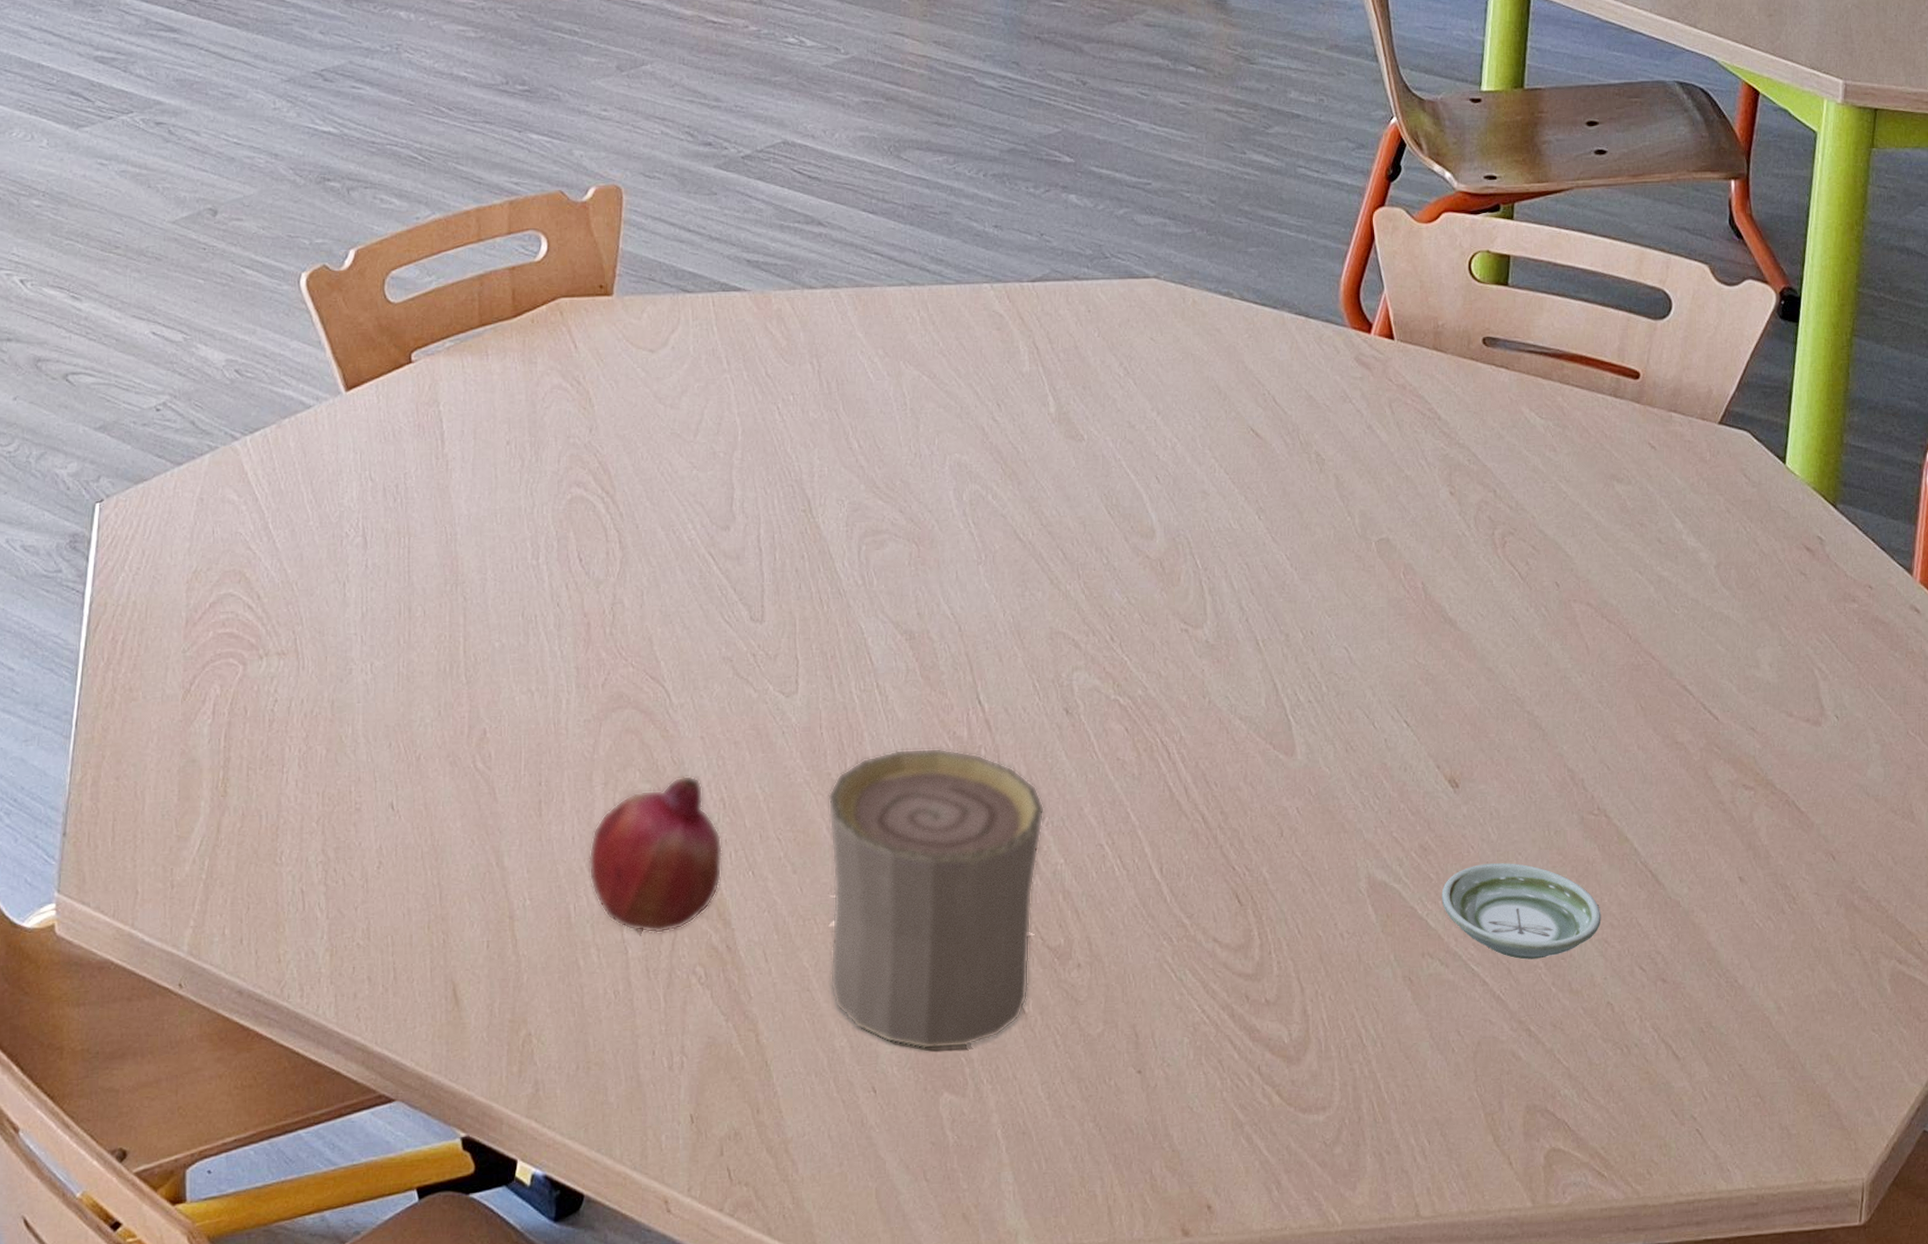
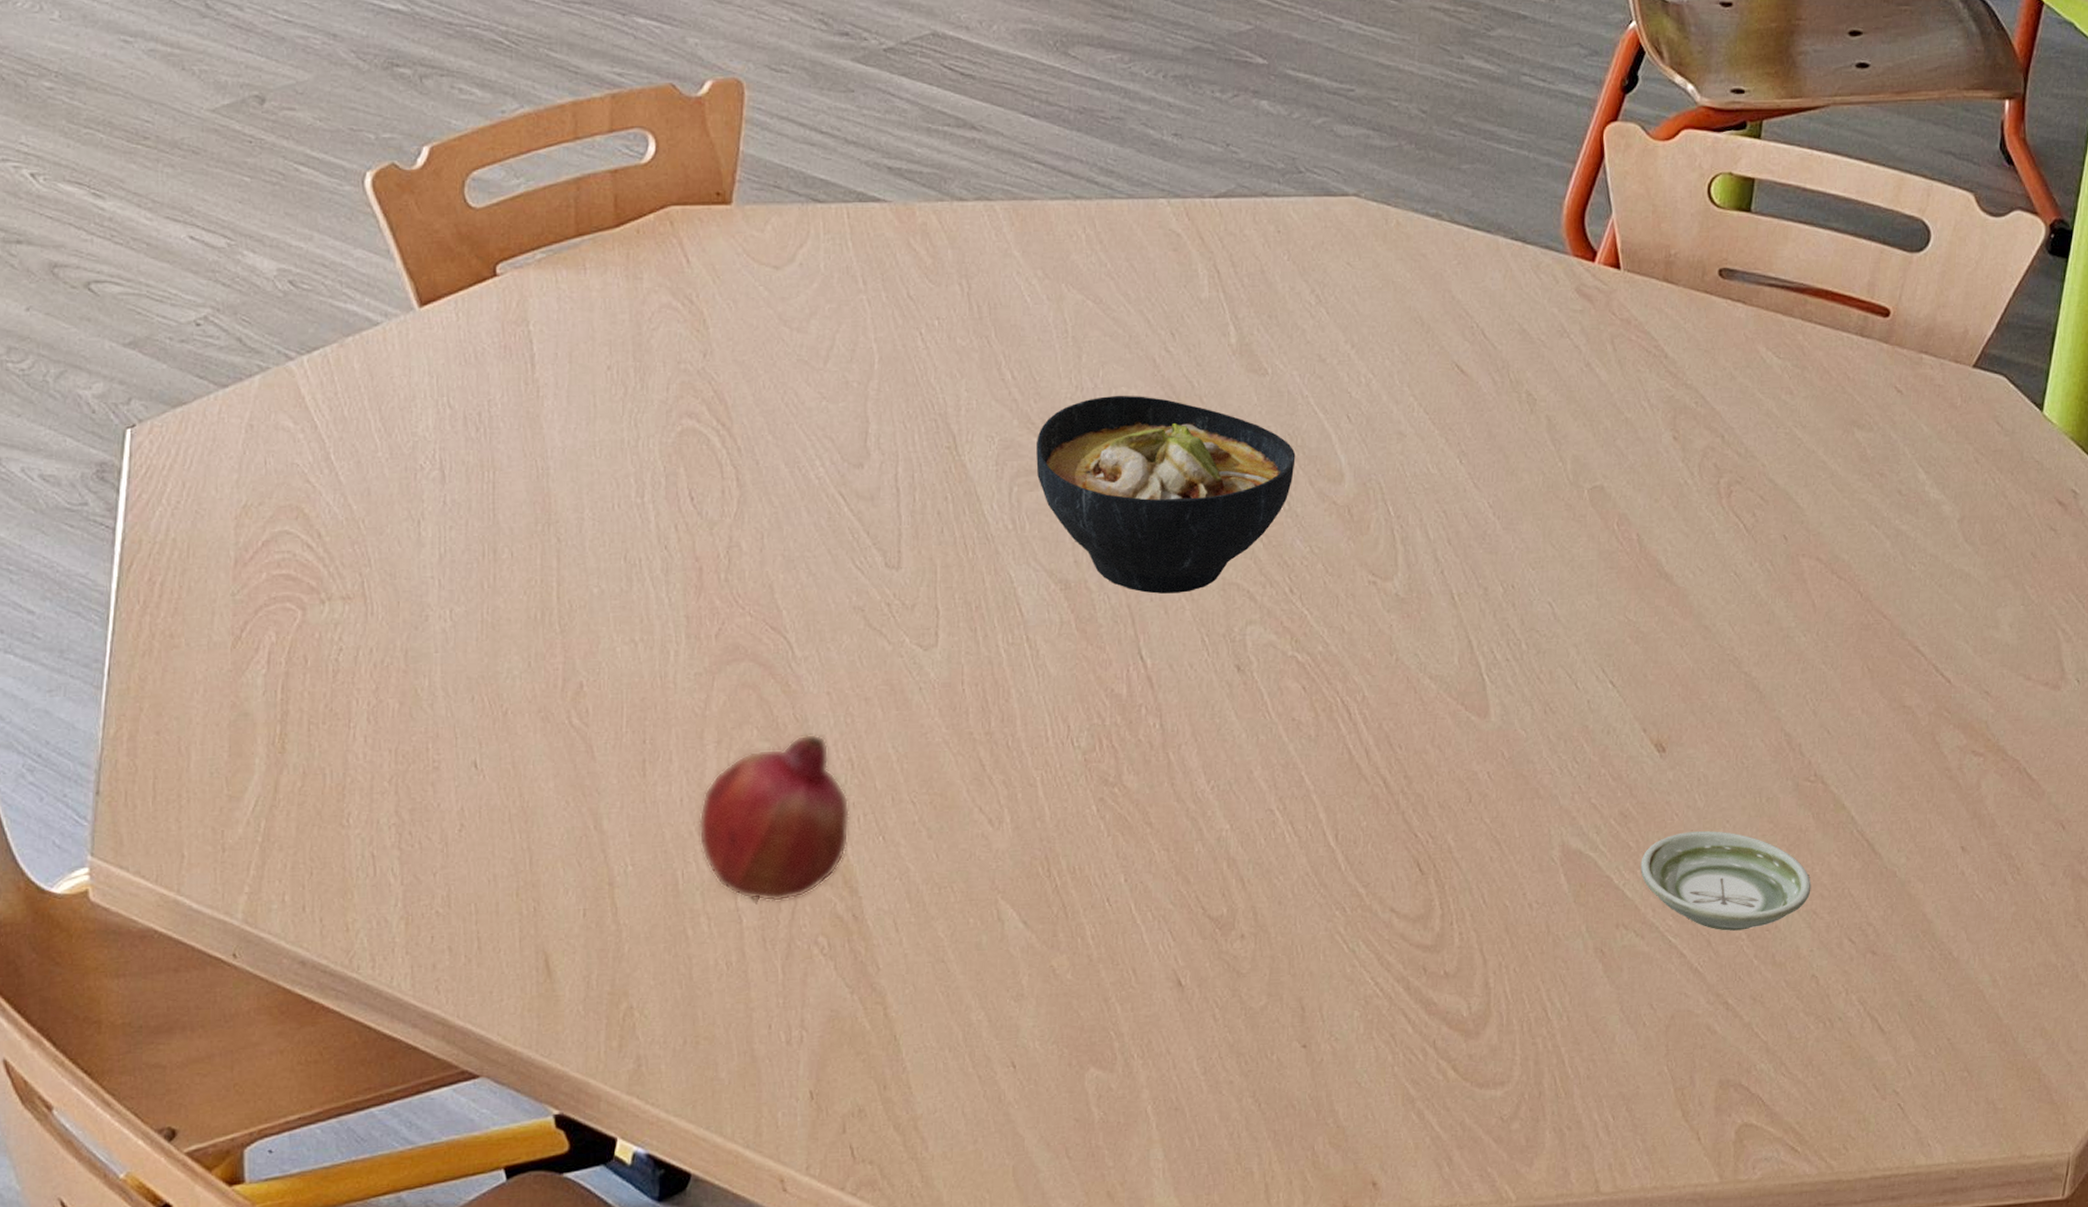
cup: present [828,747,1045,1050] -> none [967,706,1211,1023]
bowl: none [881,460,1111,643] -> present [1036,395,1296,594]

